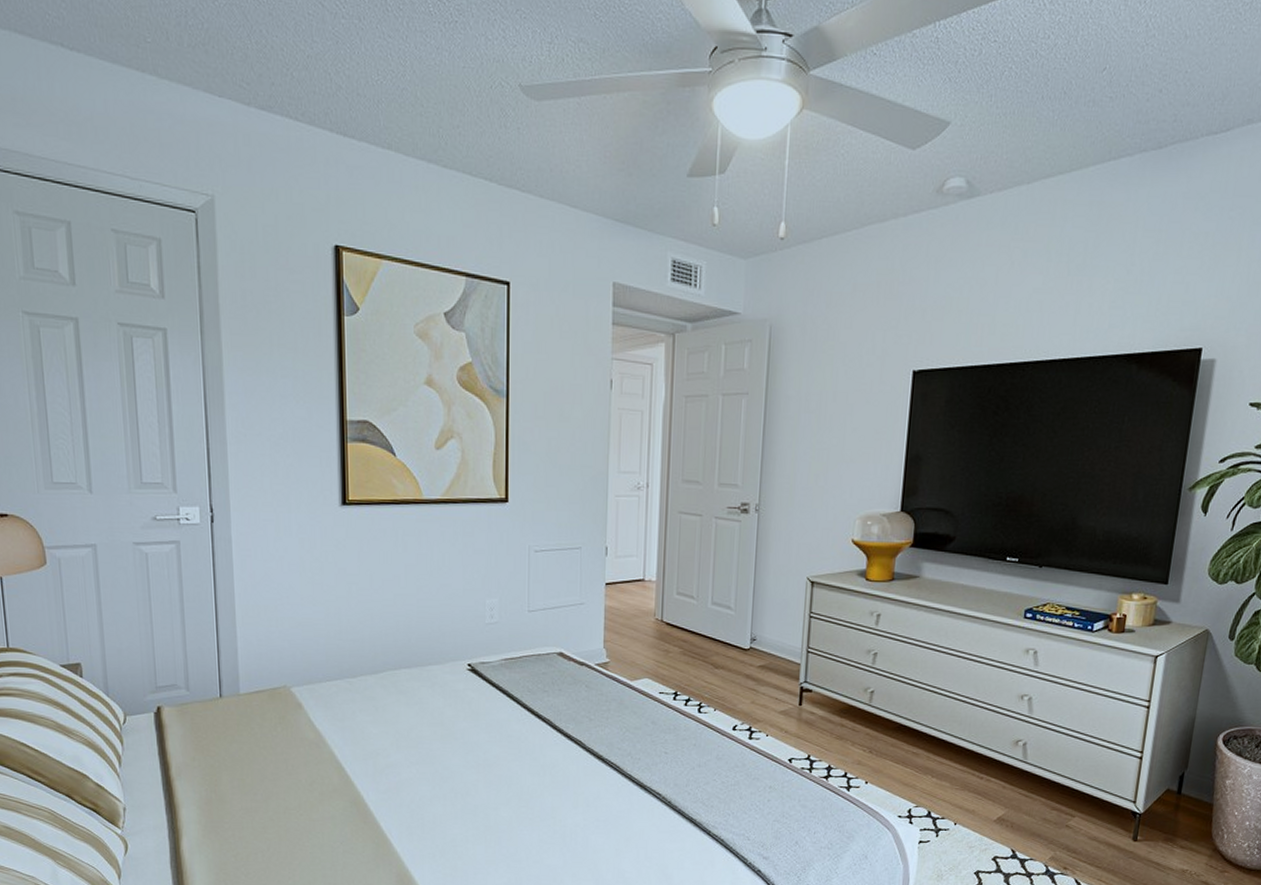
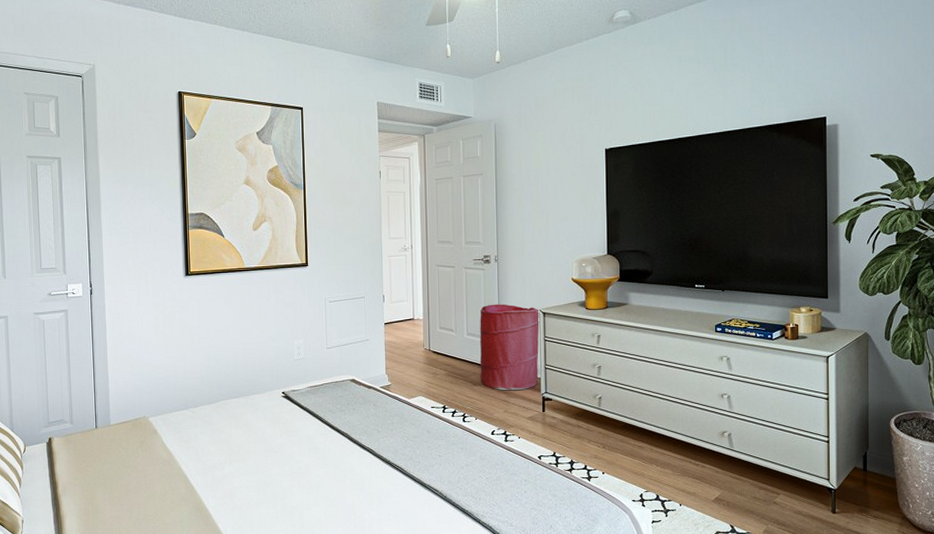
laundry hamper: none [724,566,806,678] -> present [480,304,540,391]

